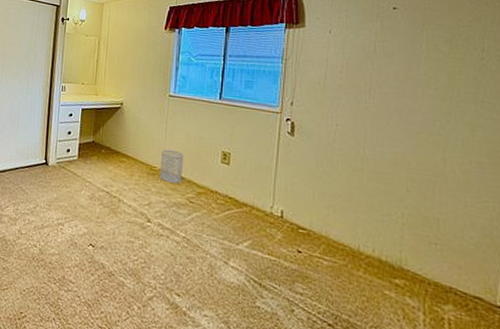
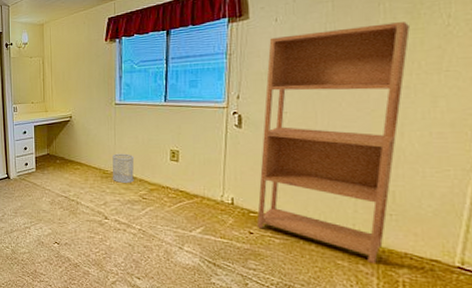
bookcase: none [306,48,450,298] -> present [257,22,410,264]

